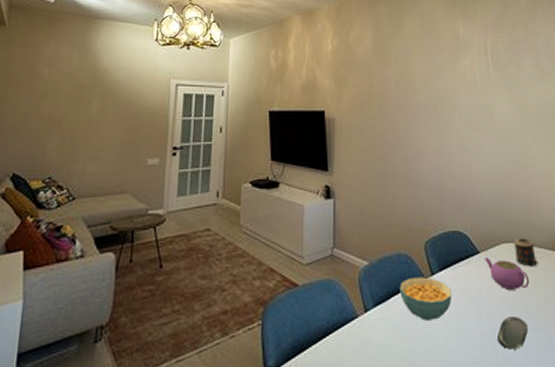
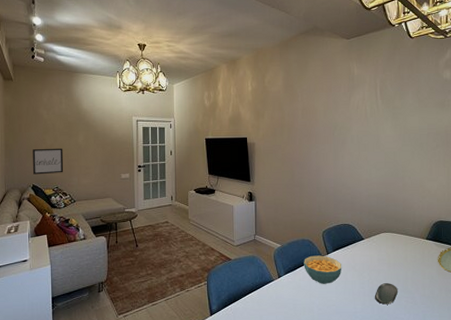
wall art: none [16,120,66,159] -> present [33,148,64,175]
teapot: present [485,258,530,290] -> none [368,243,401,265]
candle: present [514,238,538,267] -> none [391,229,409,250]

